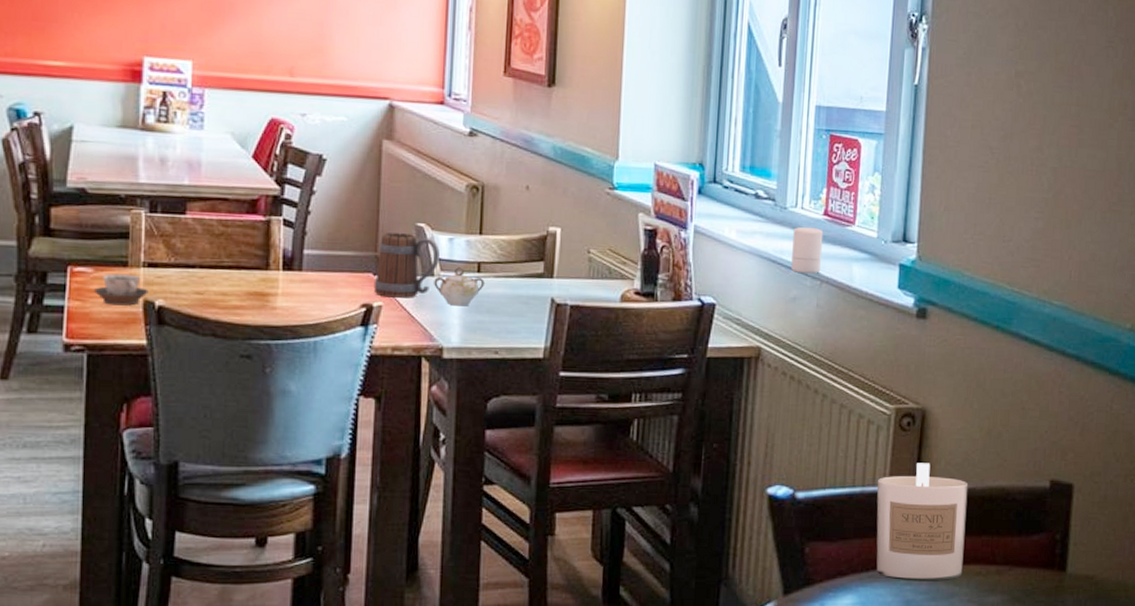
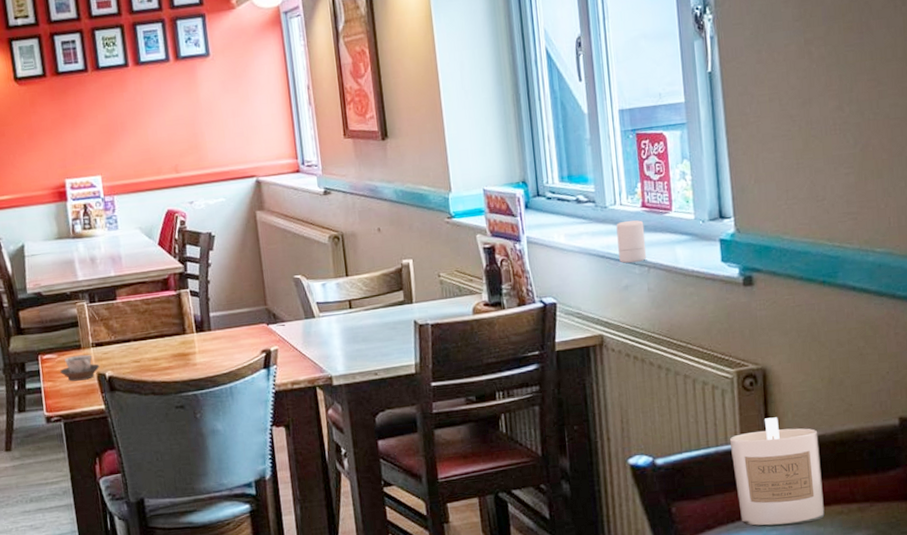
beer mug: present [373,232,440,298] -> none [267,285,317,342]
sugar bowl: present [434,267,485,306] -> none [316,307,357,340]

